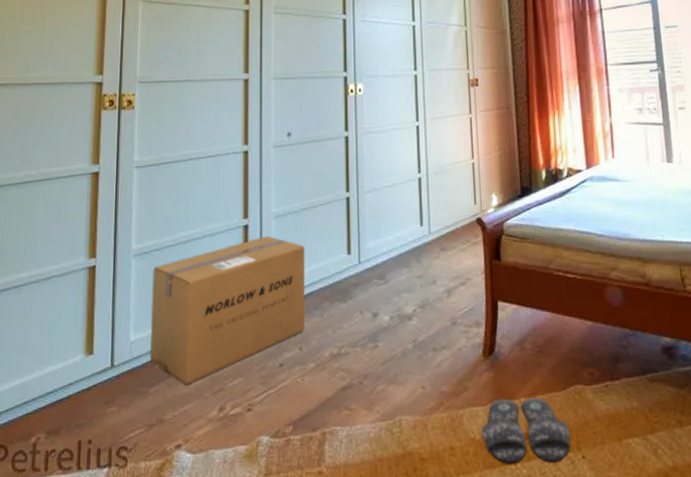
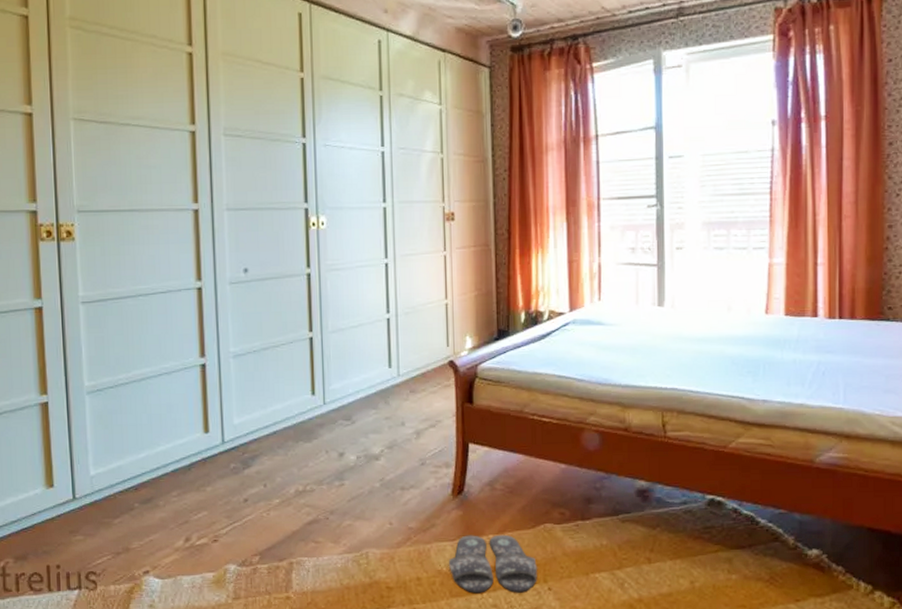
box: present [150,235,305,386] -> none [108,375,269,518]

